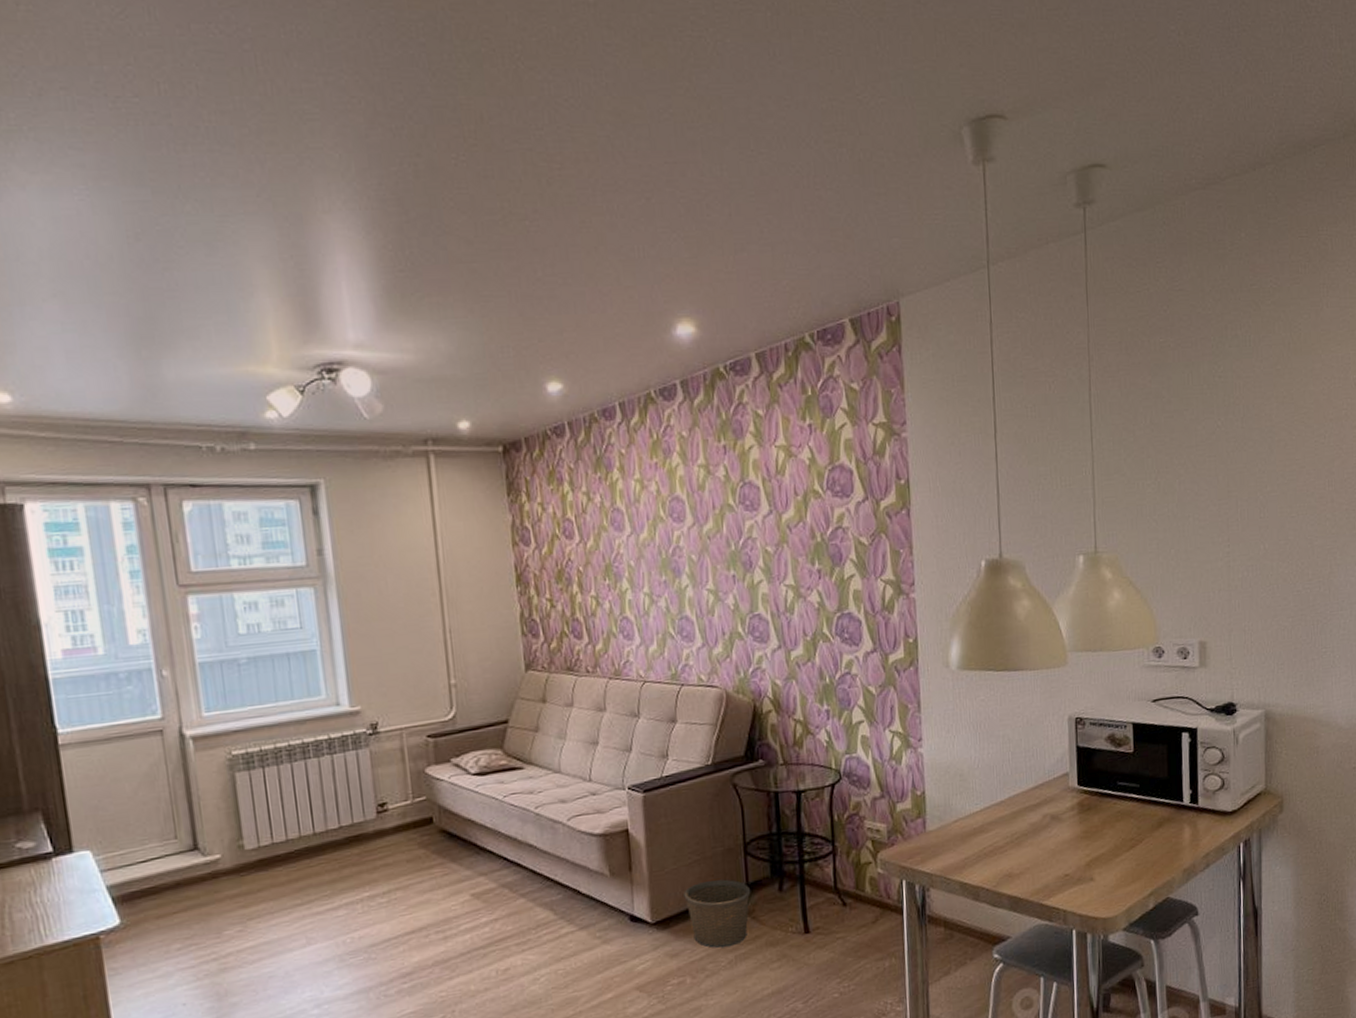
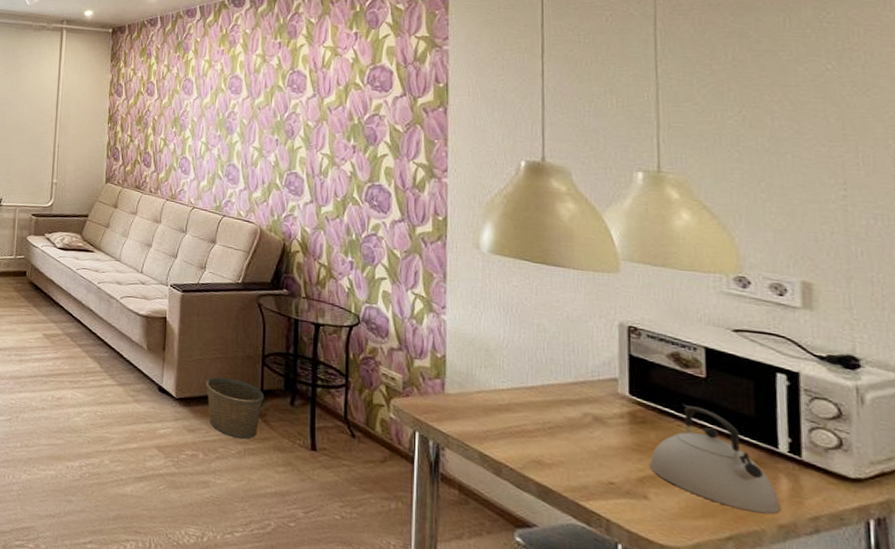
kettle: none [1094,781,1184,866] -> present [649,406,780,515]

